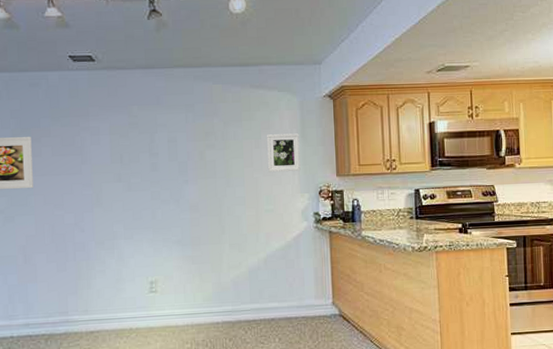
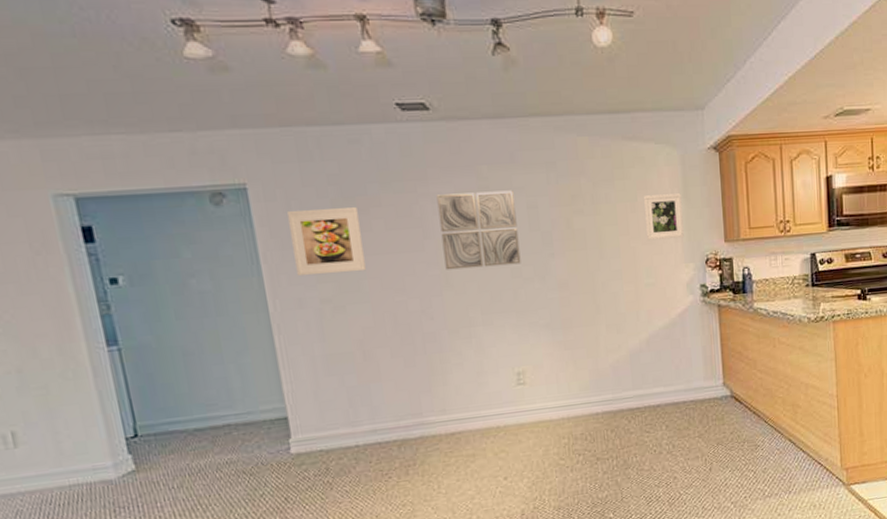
wall art: none [95,126,160,191] -> present [436,190,521,270]

